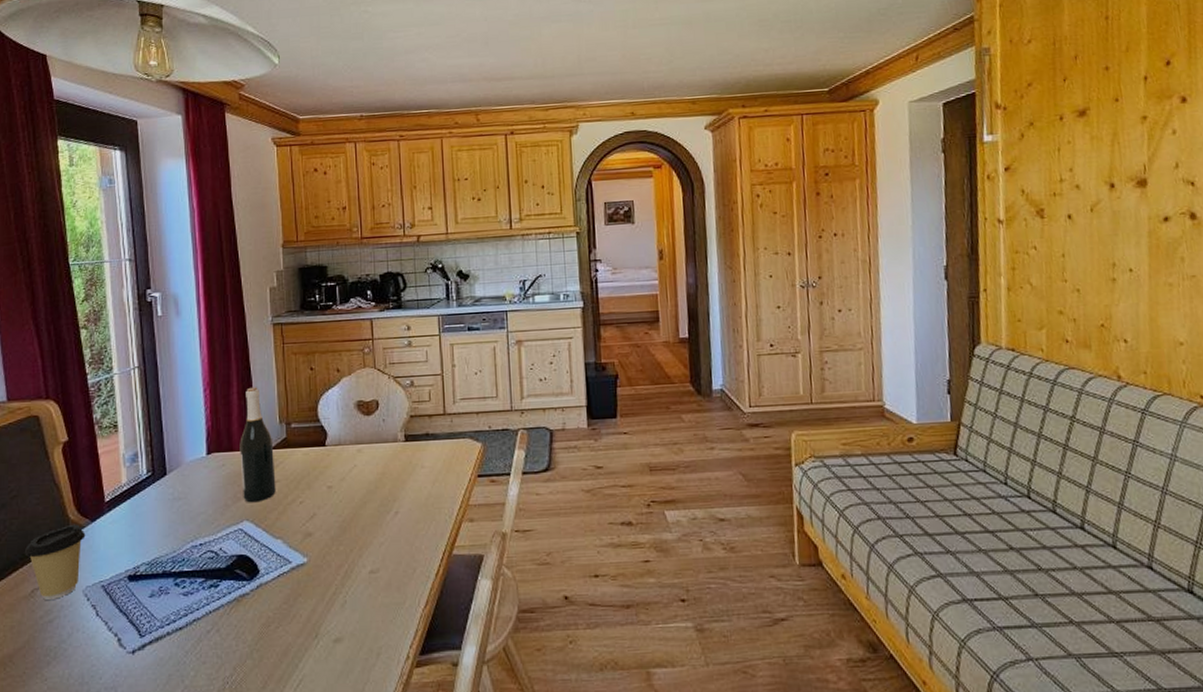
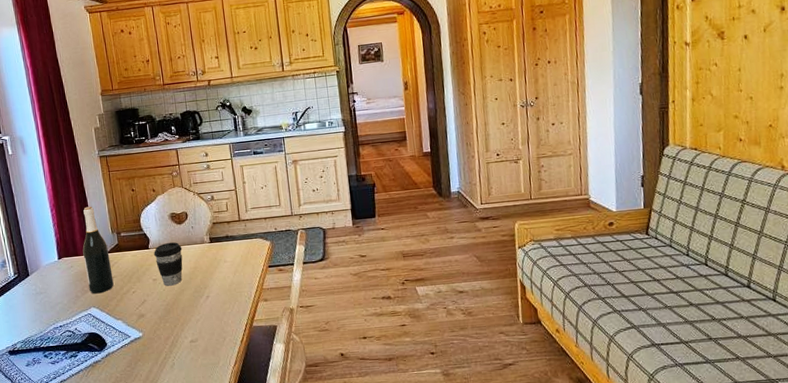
coffee cup: none [331,439,369,496] -> present [154,242,183,286]

